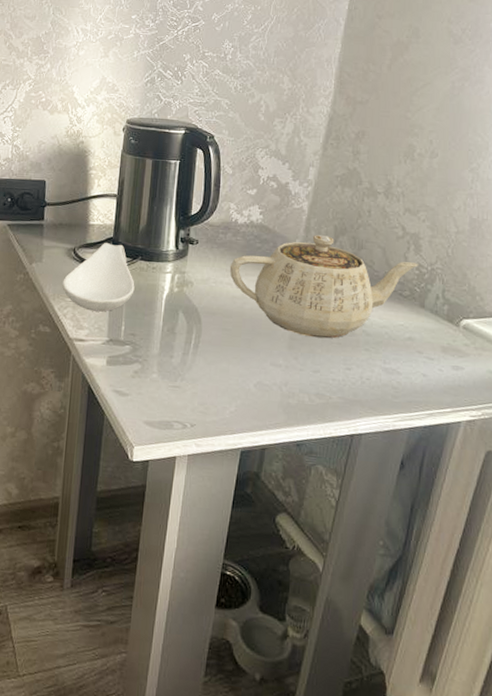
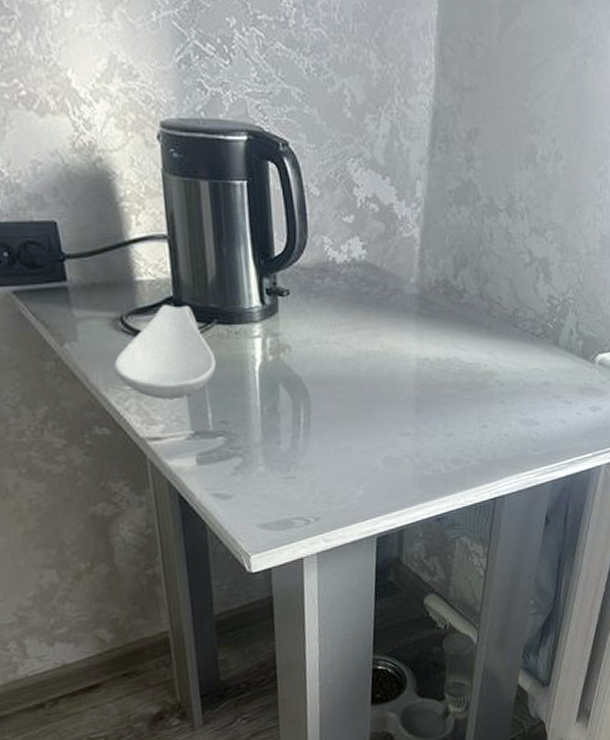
teapot: present [229,234,419,338] -> none [334,269,550,396]

